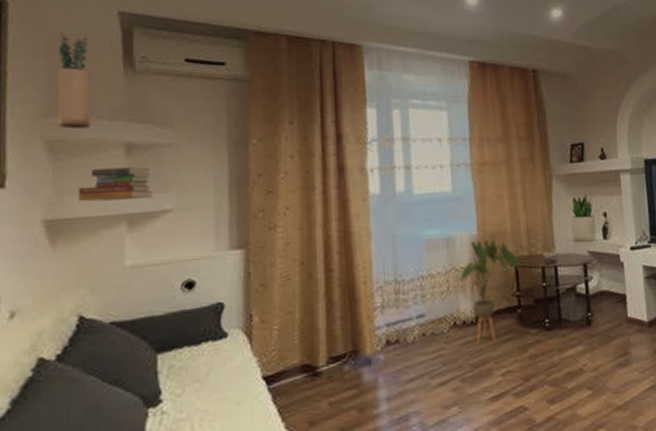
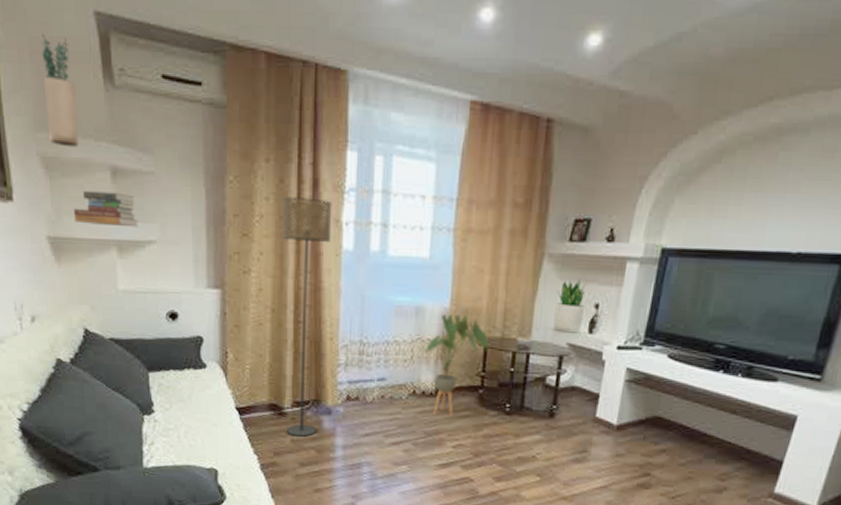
floor lamp: none [307,151,358,398] -> present [281,197,332,437]

